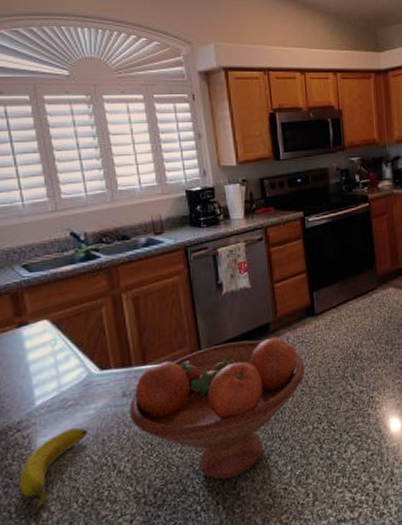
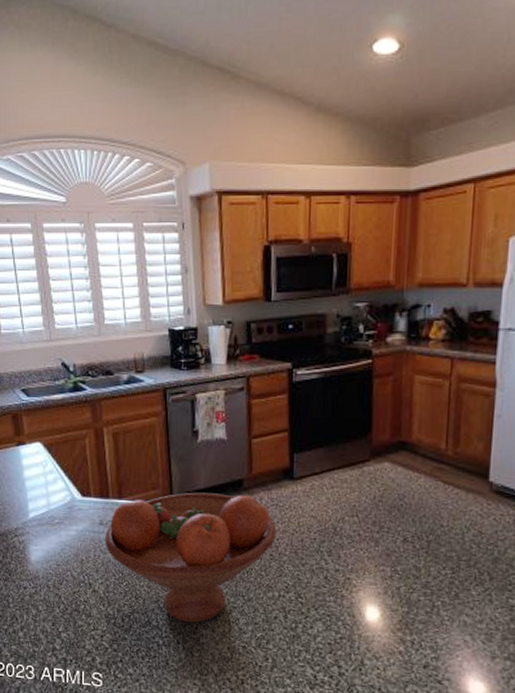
banana: present [19,427,87,514] -> none [15,544,69,608]

